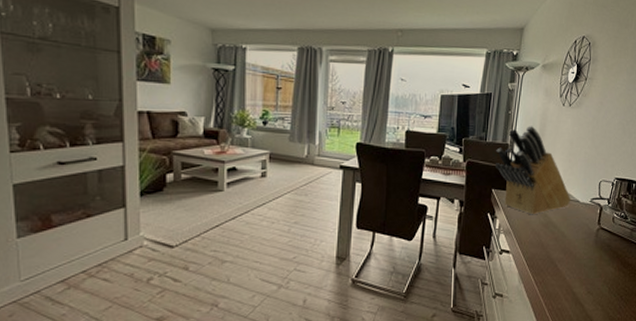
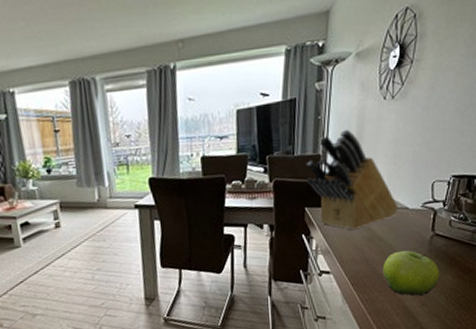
fruit: none [555,240,604,284] -> present [382,250,440,296]

